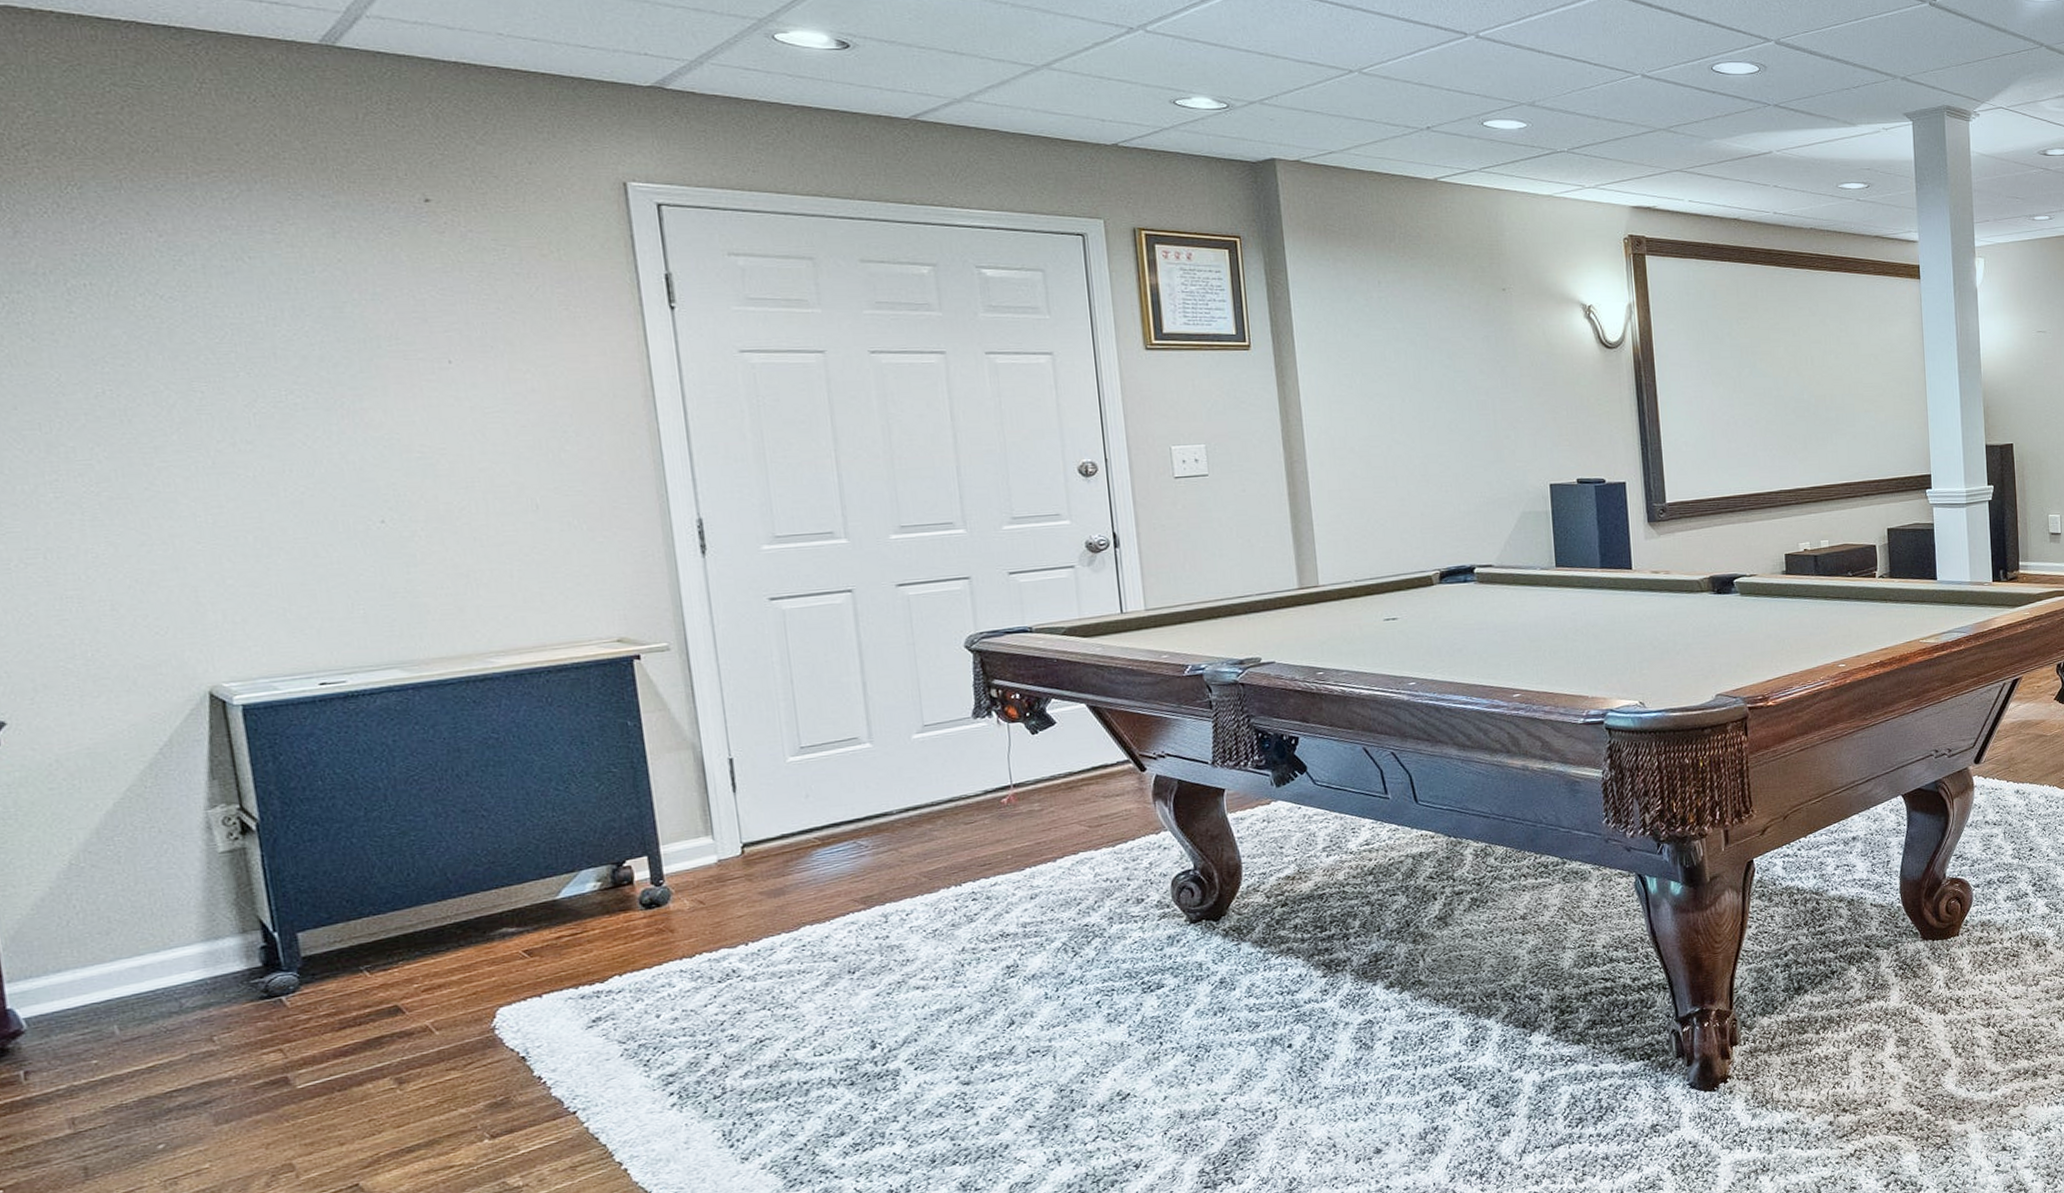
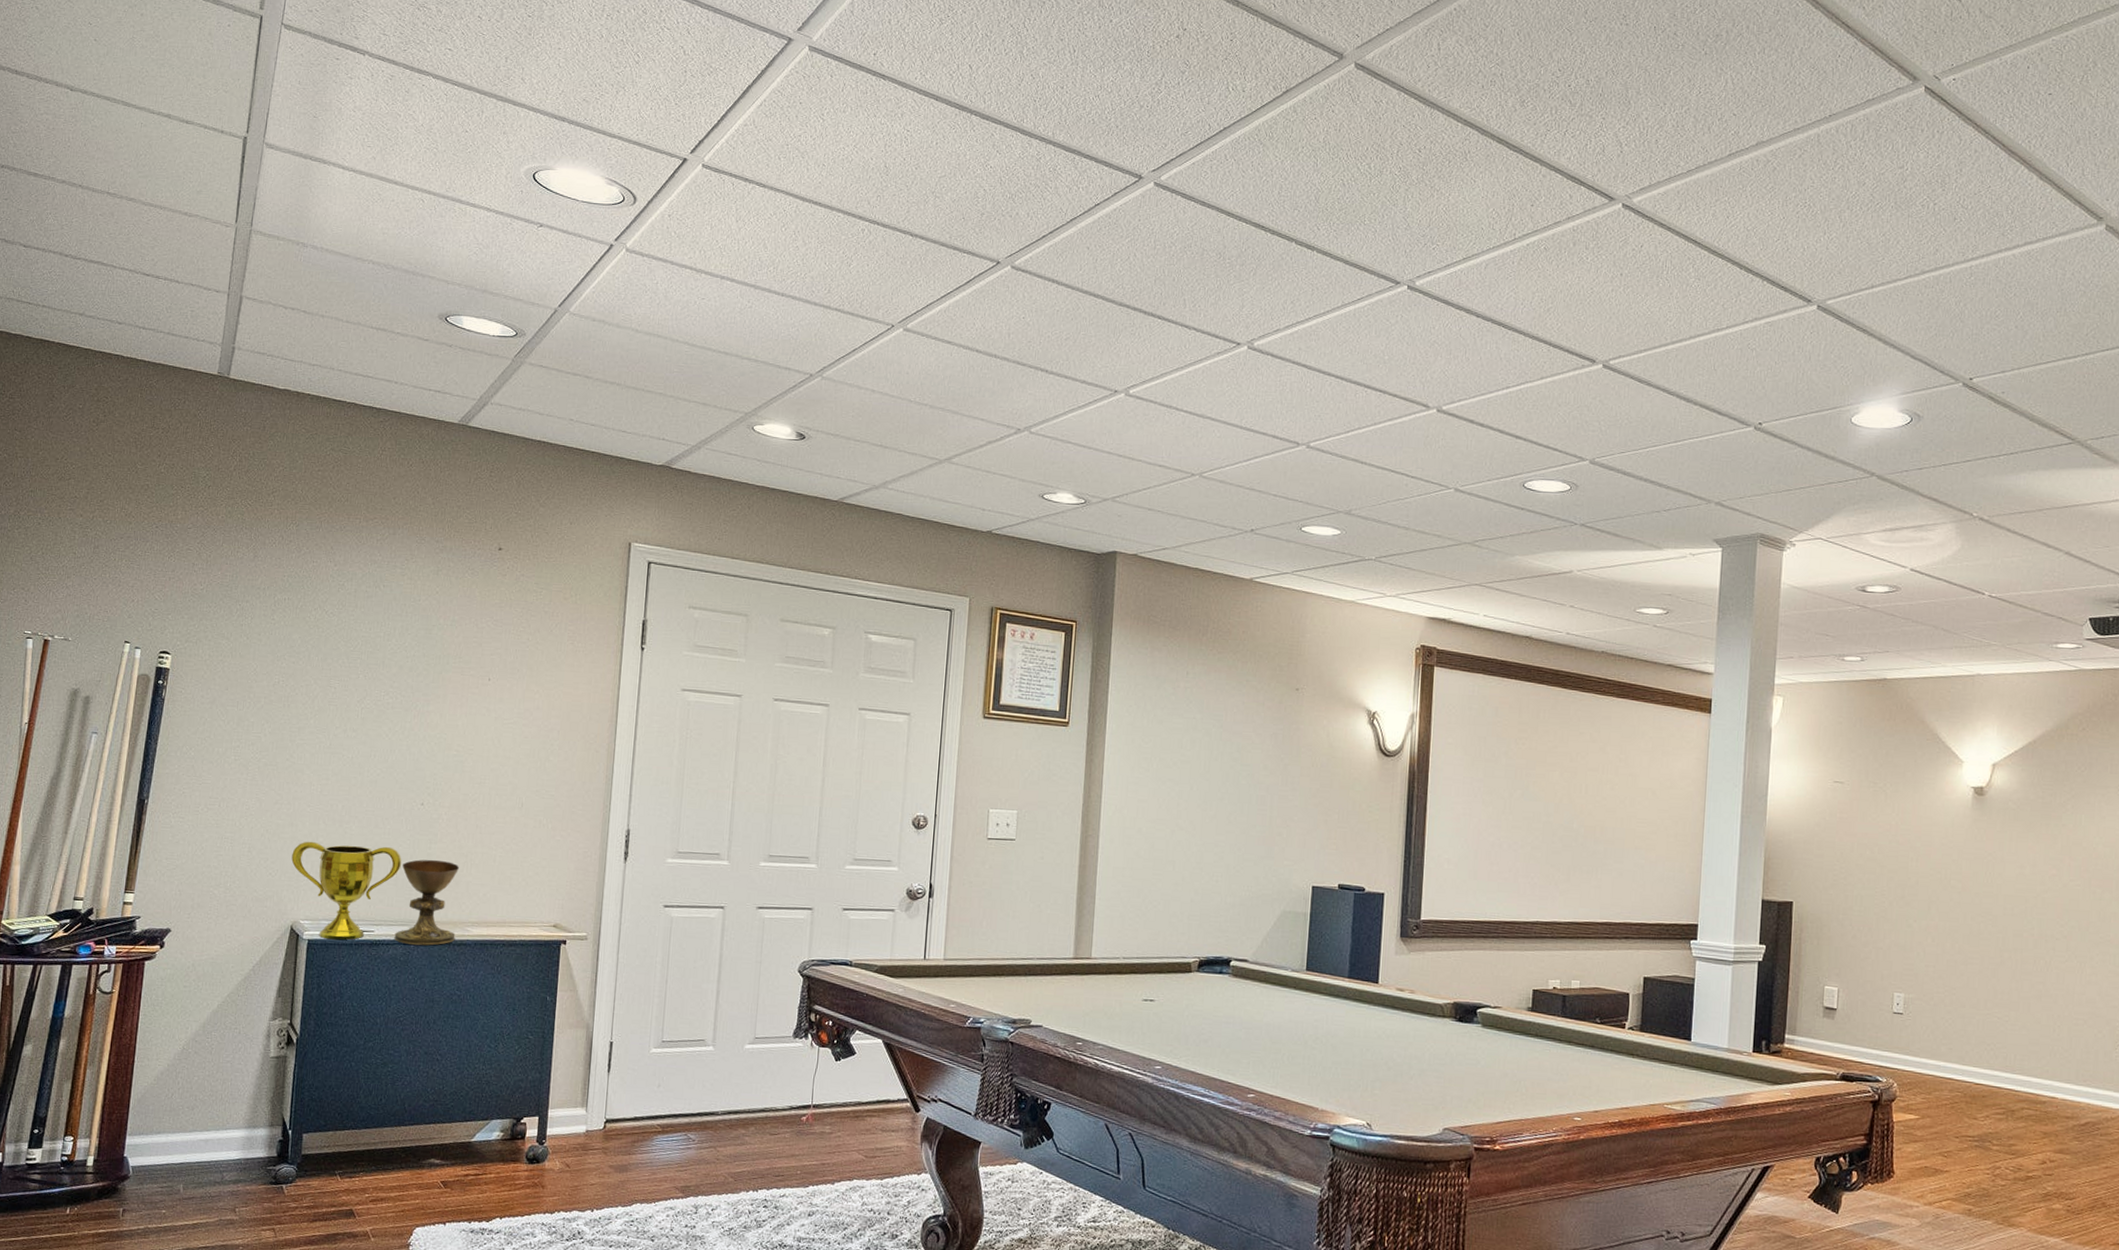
trophy: none [186,578,369,701] -> present [291,841,402,940]
chalice: none [370,585,475,690] -> present [394,859,460,946]

